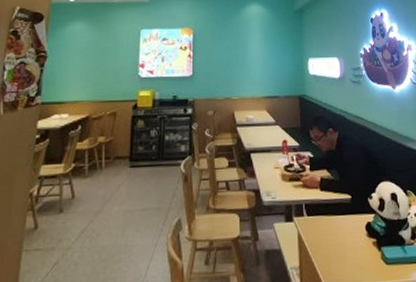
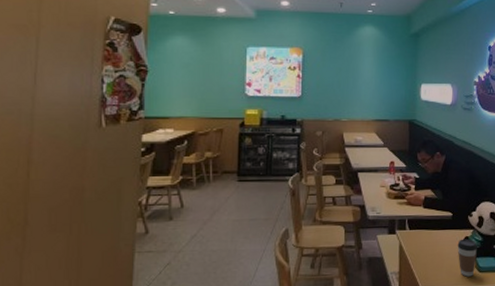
coffee cup: none [359,225,382,271] -> present [457,239,477,277]

